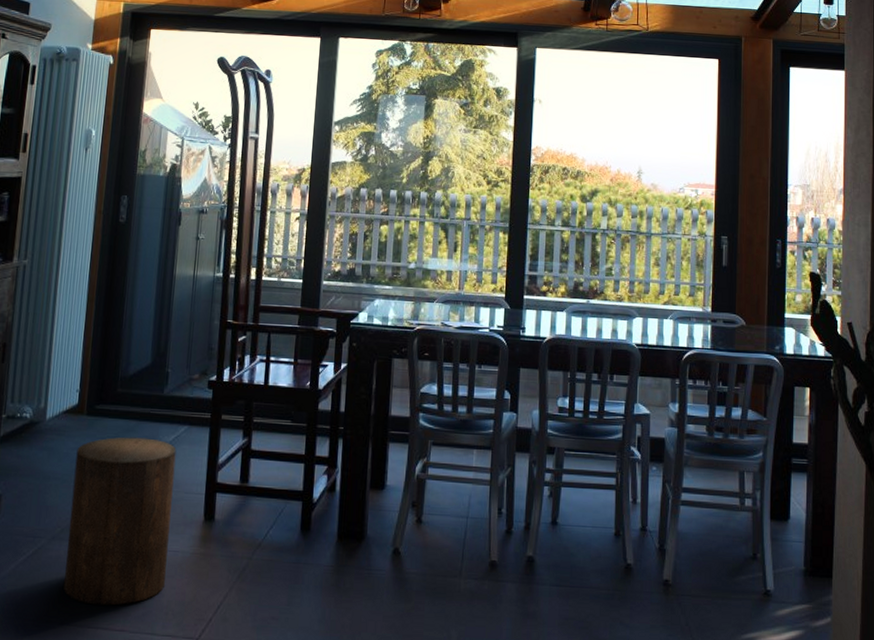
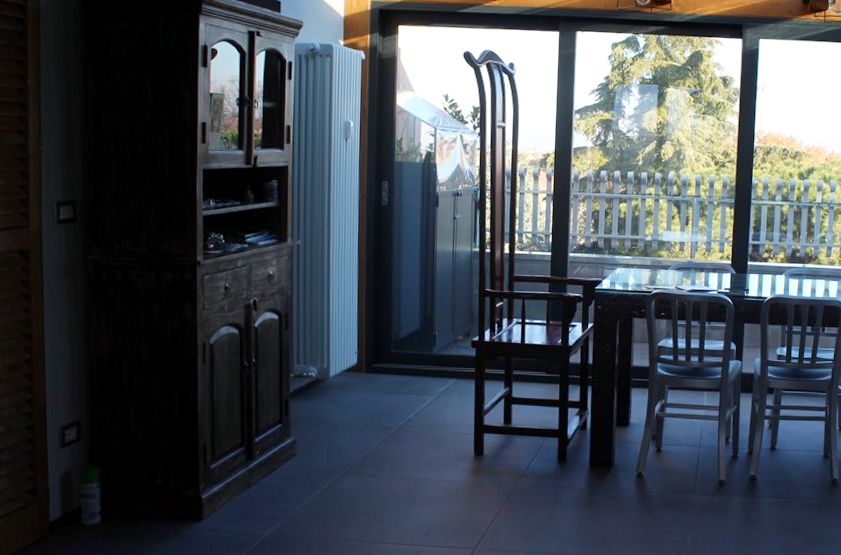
stool: present [64,436,177,606] -> none [357,389,447,526]

